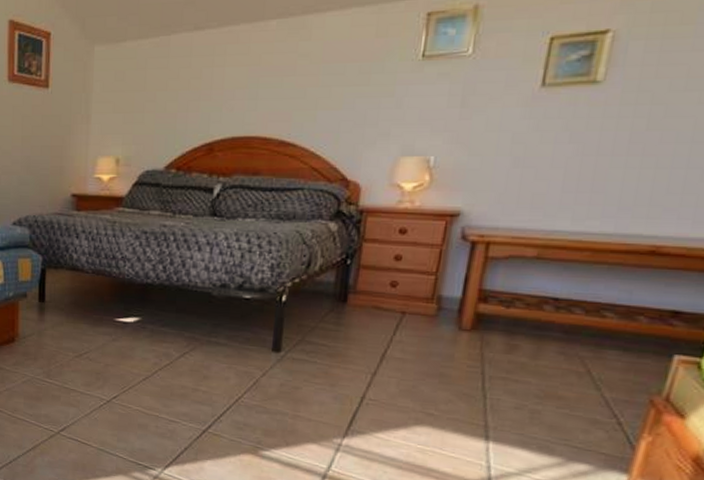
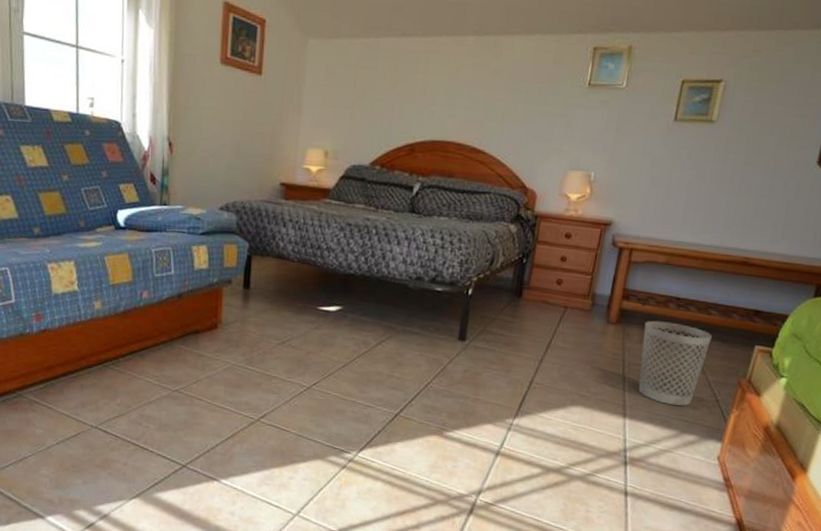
wastebasket: none [504,326,608,429] -> present [638,320,712,406]

